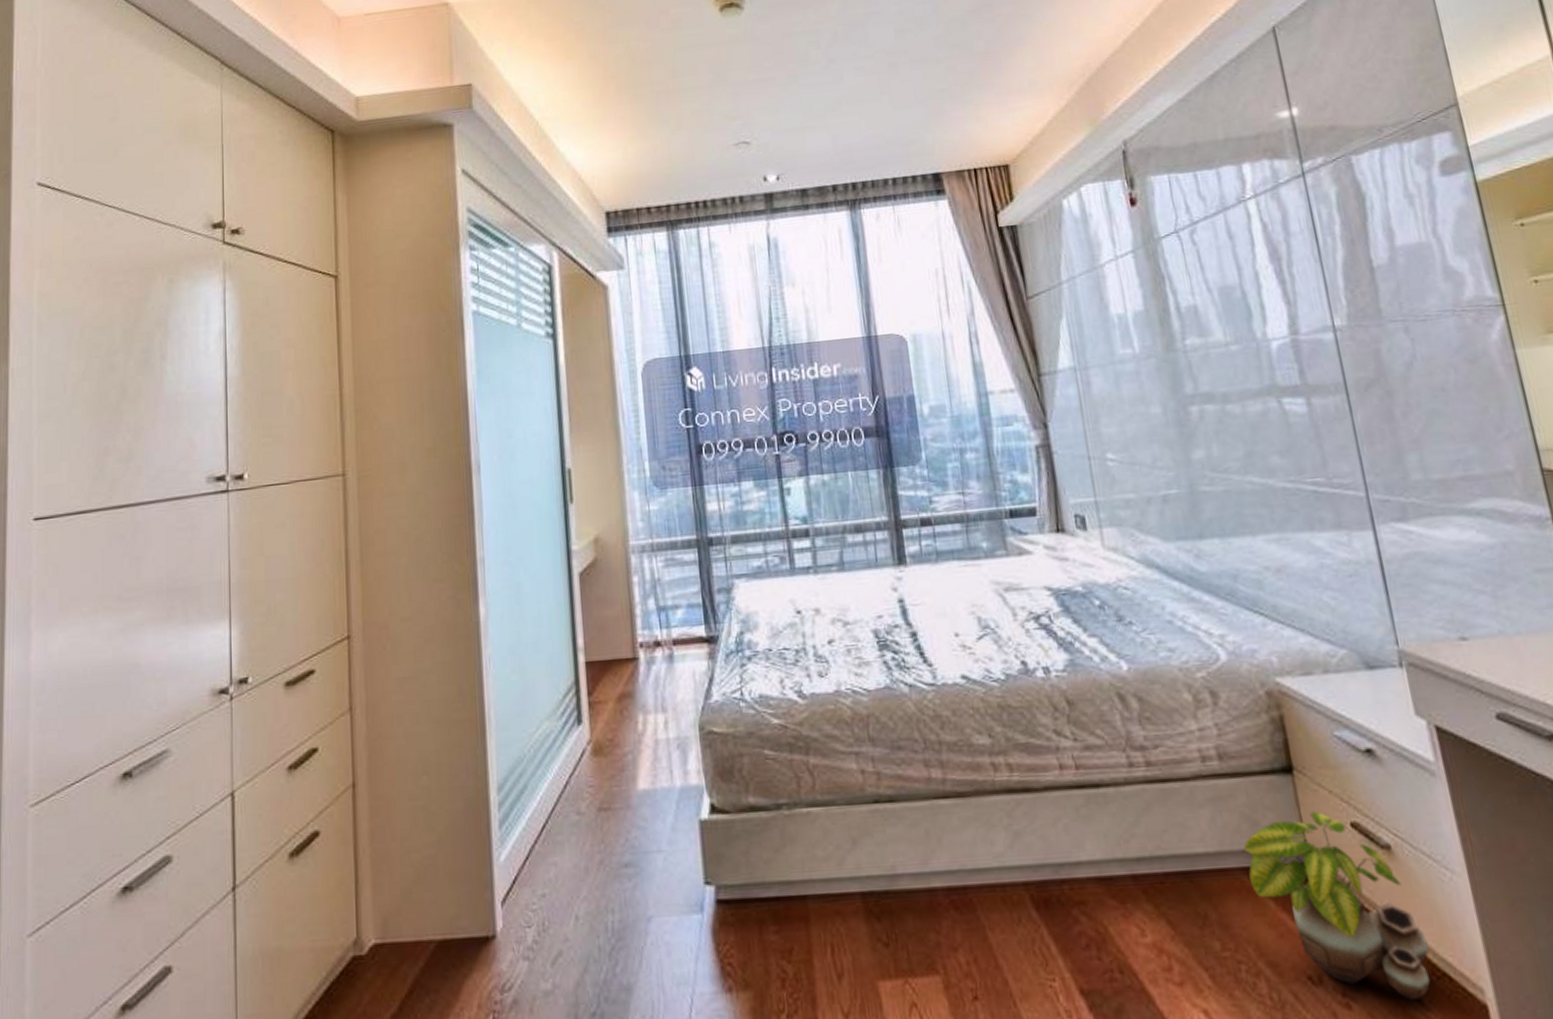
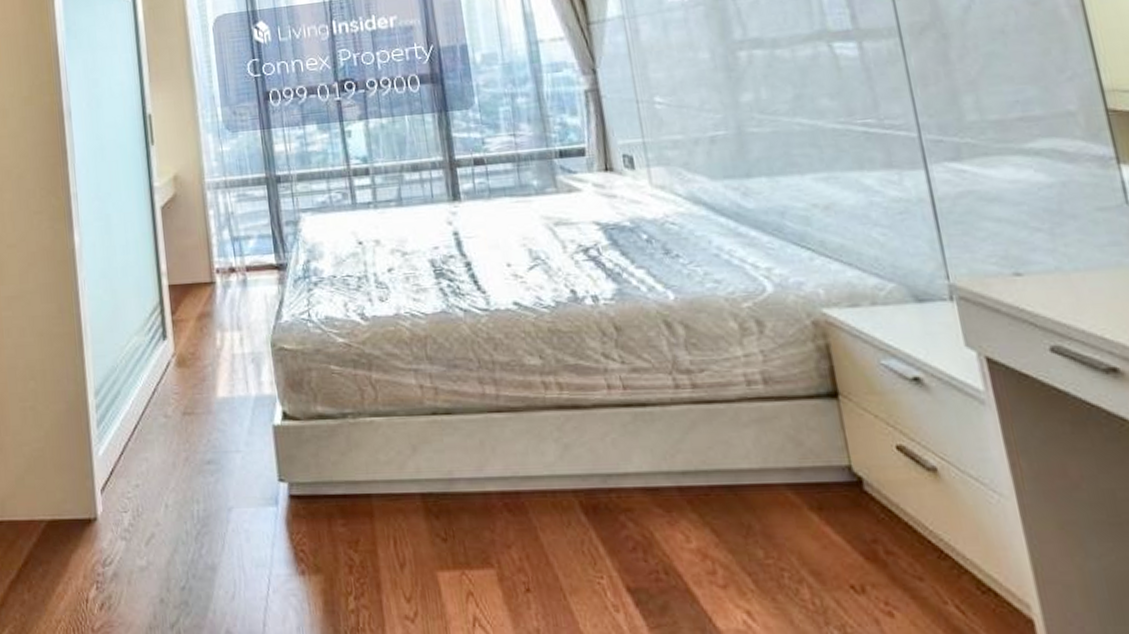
potted plant: present [1243,811,1431,1000] -> none [787,434,976,611]

